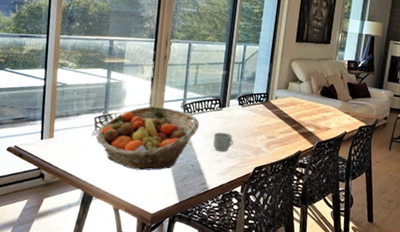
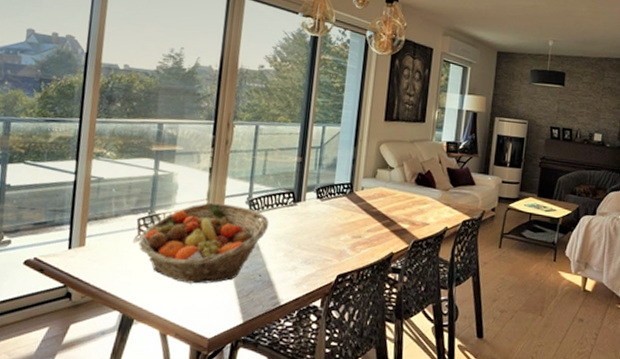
mug: present [212,132,234,152] -> none [285,232,311,257]

